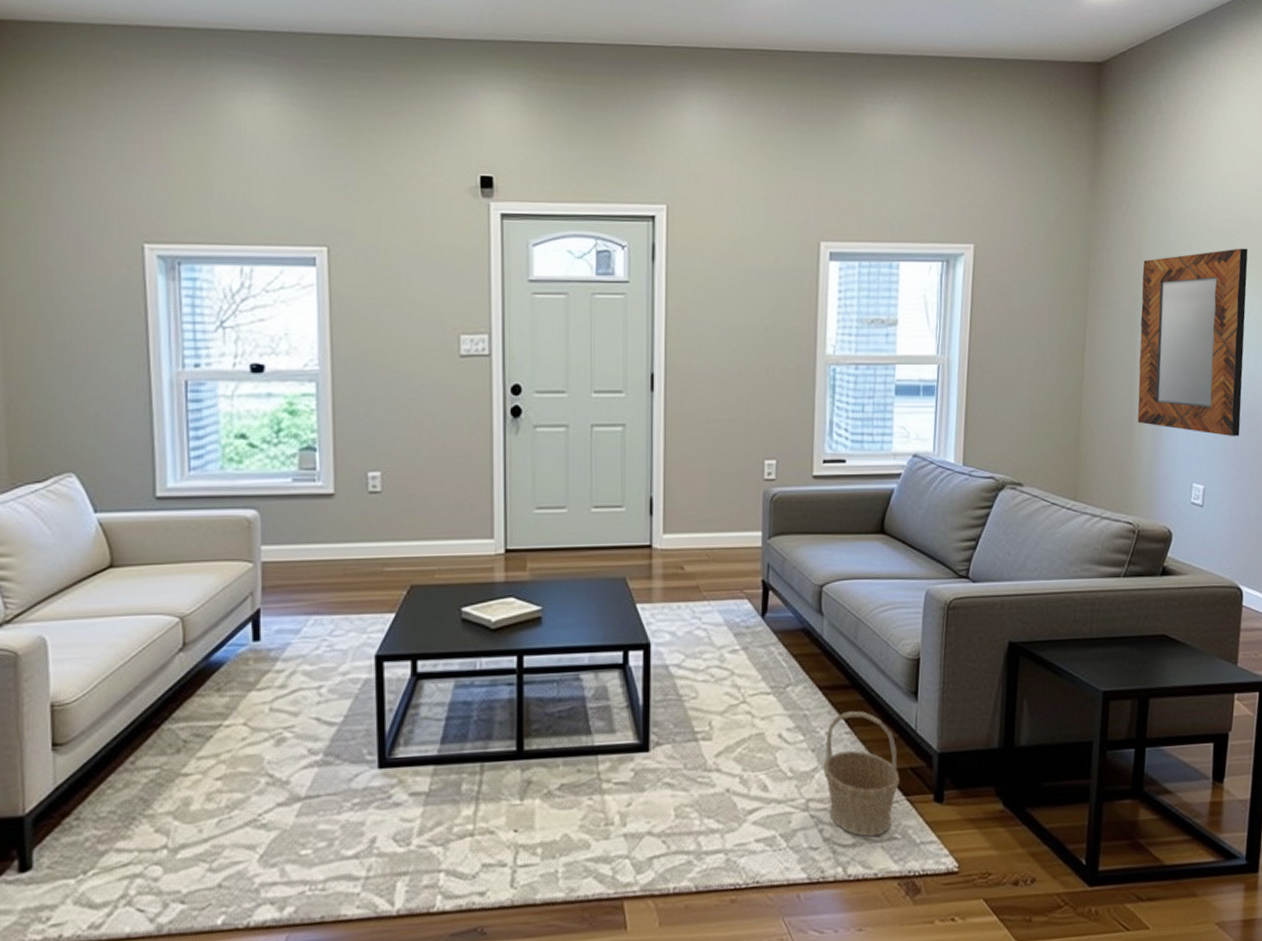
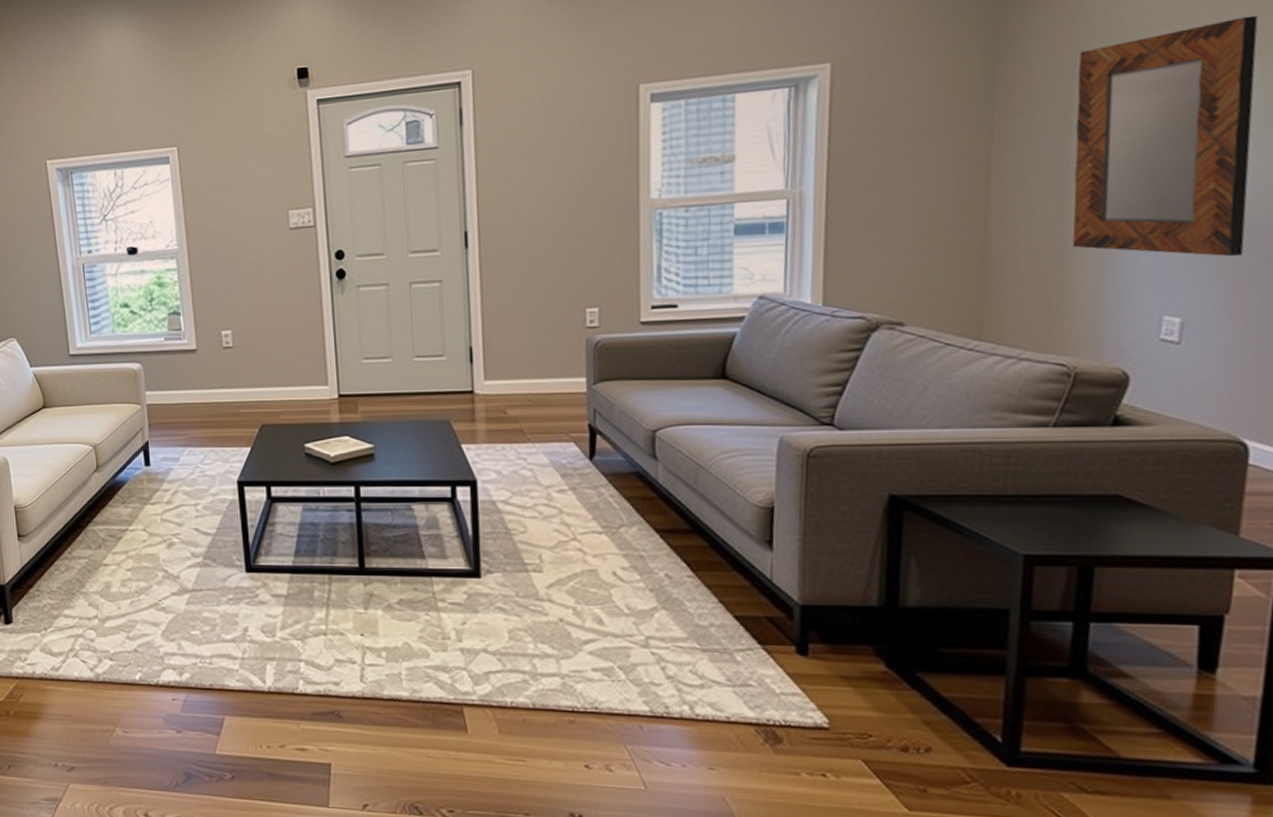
basket: present [823,710,900,837] -> none [663,555,754,680]

